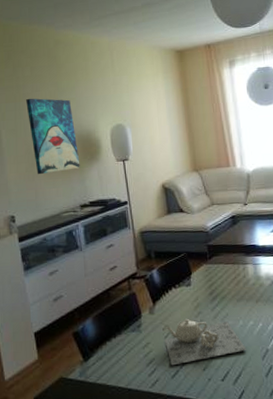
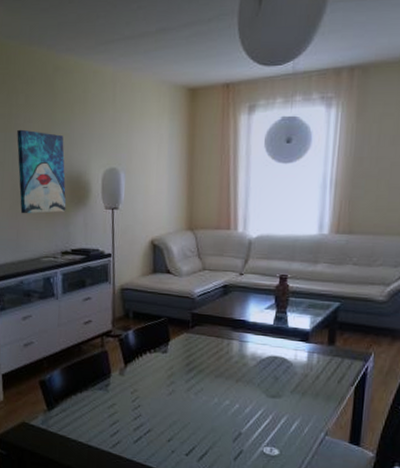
teapot: present [164,318,247,366] -> none [131,386,218,431]

